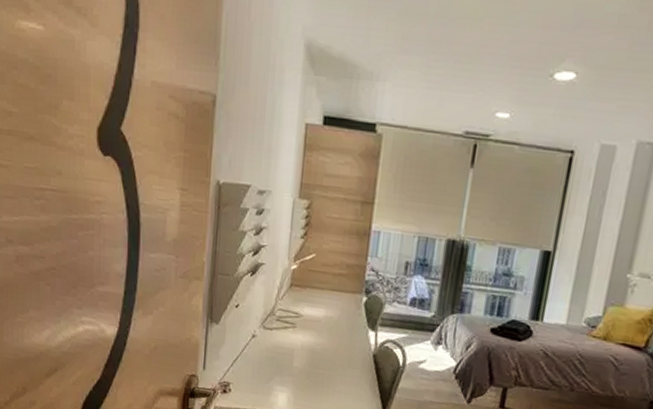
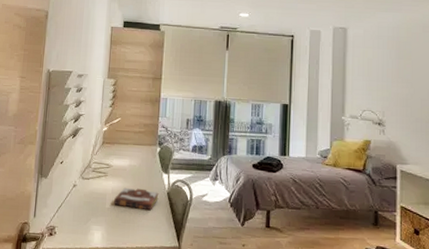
book: none [304,343,362,375] -> present [114,187,159,211]

